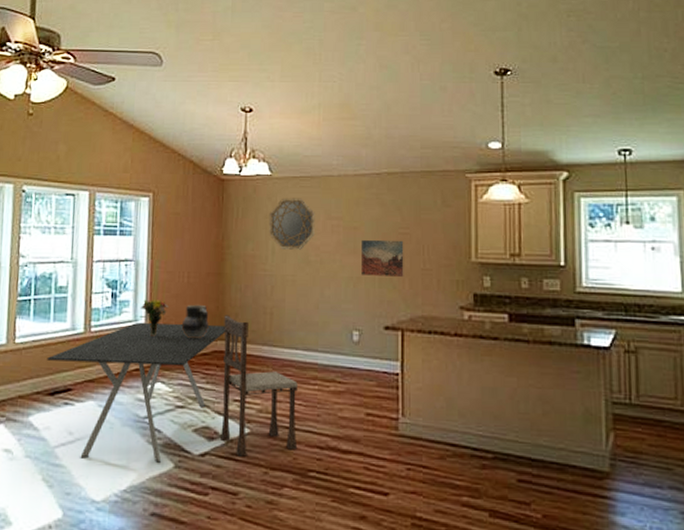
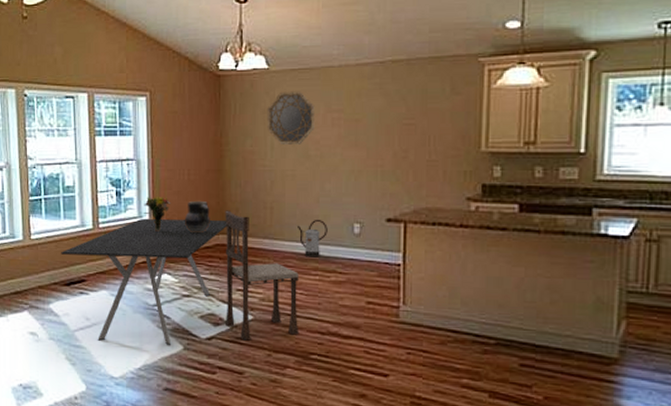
watering can: none [297,327,327,366] -> present [298,220,328,258]
wall art: present [362,239,404,277] -> none [363,131,409,169]

